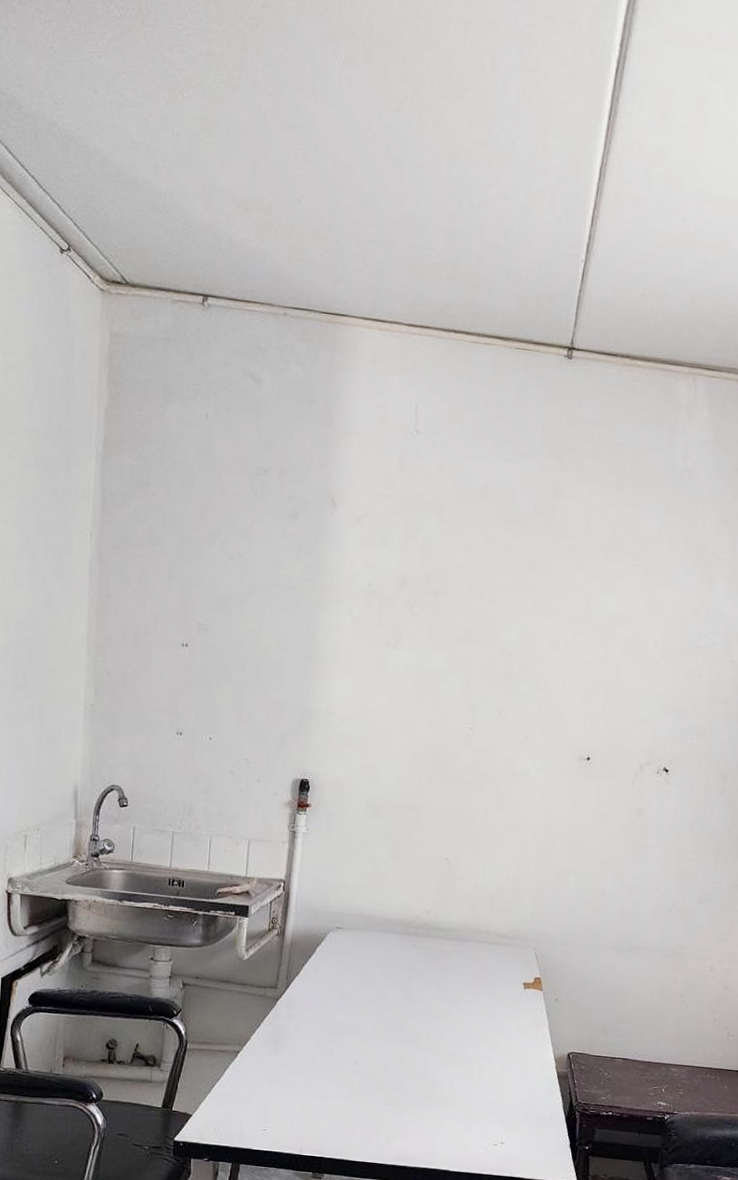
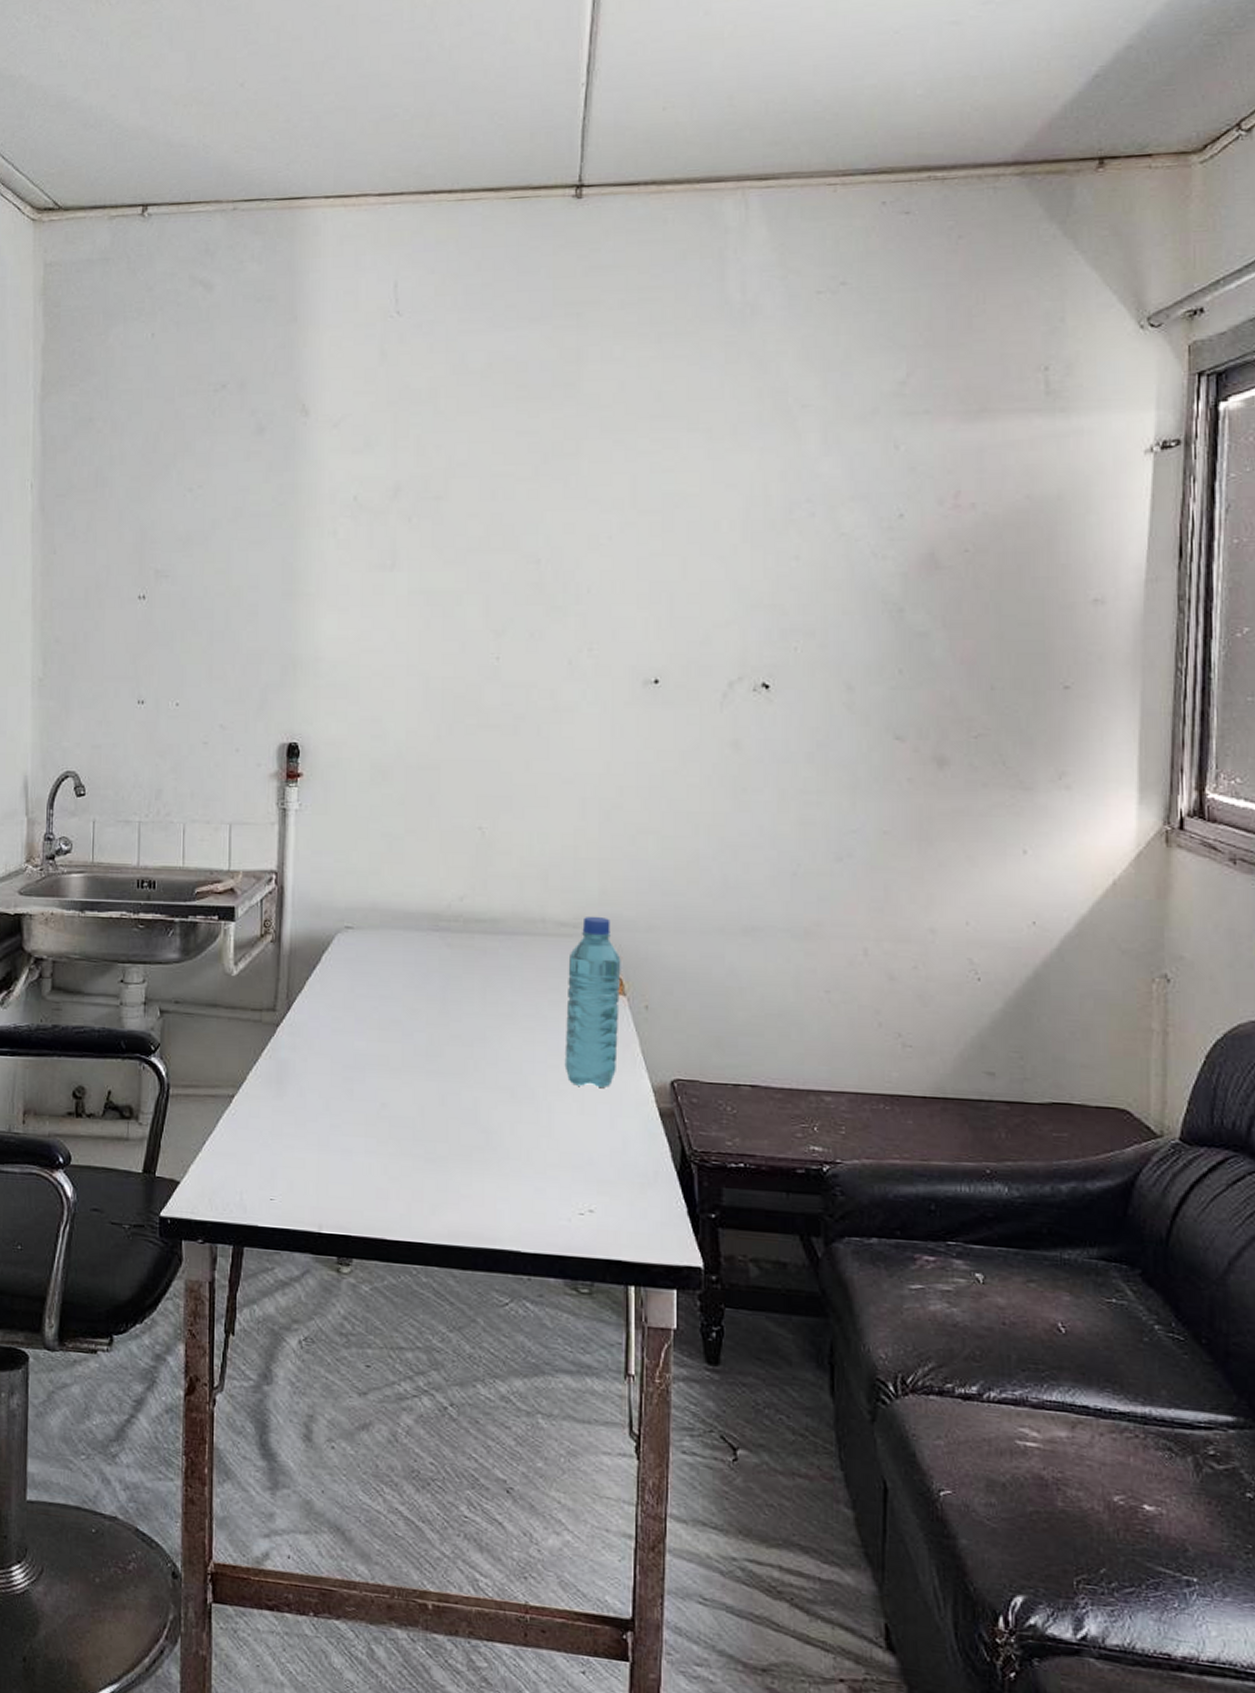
water bottle: none [493,931,542,1056] -> present [564,916,621,1087]

